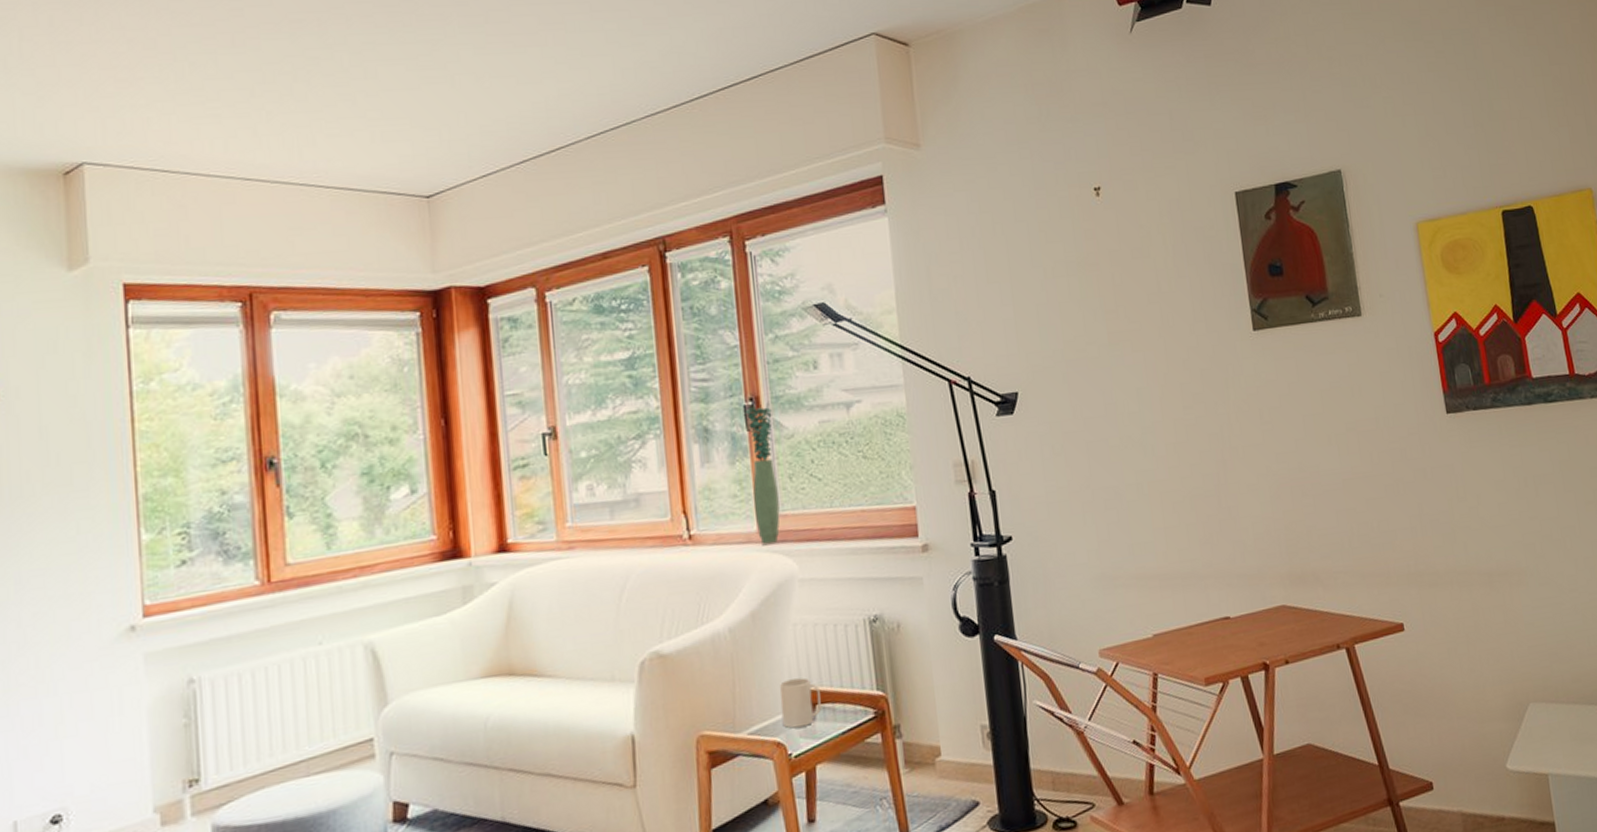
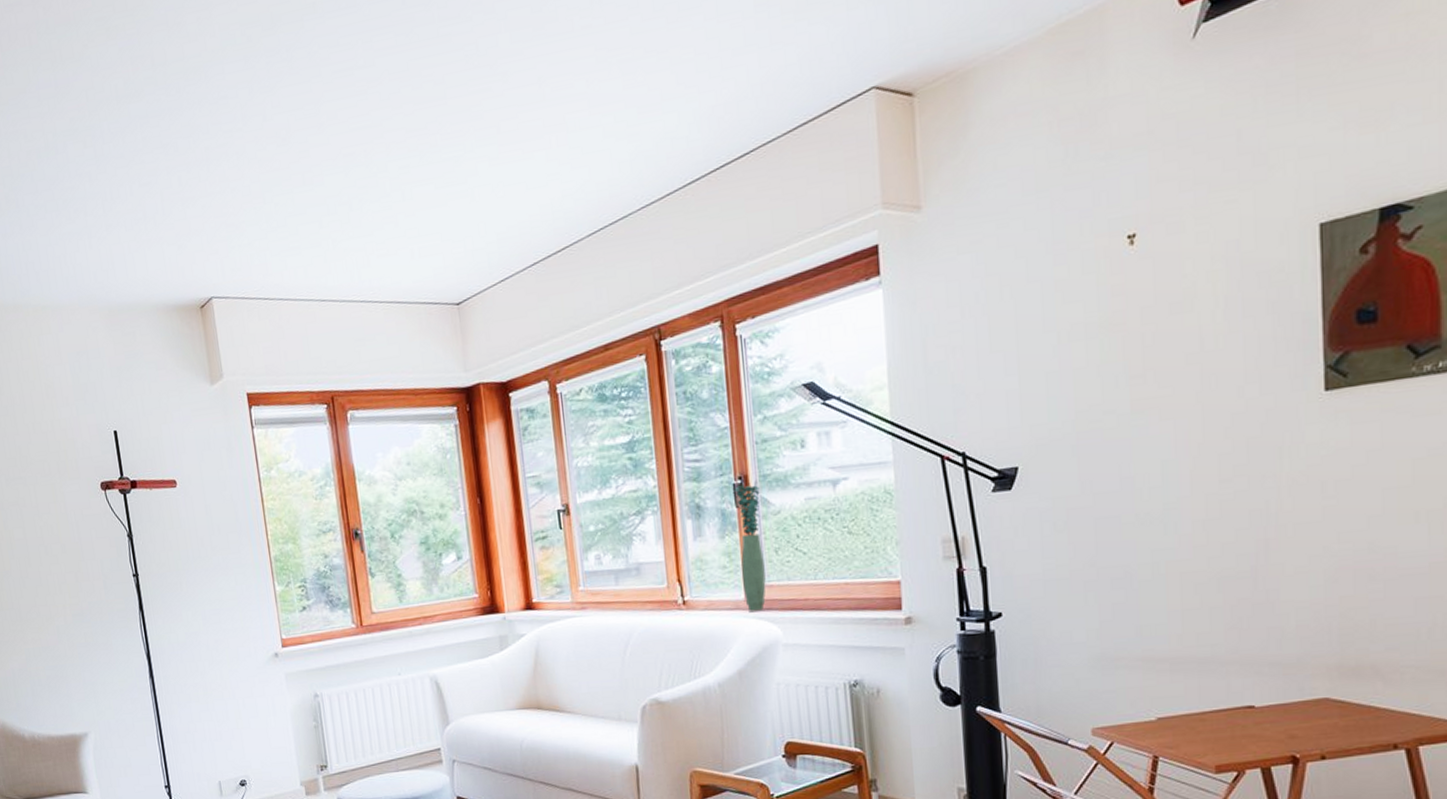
mug: present [779,677,821,729] -> none [763,730,802,773]

